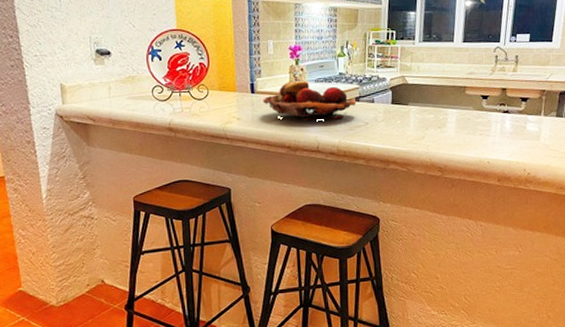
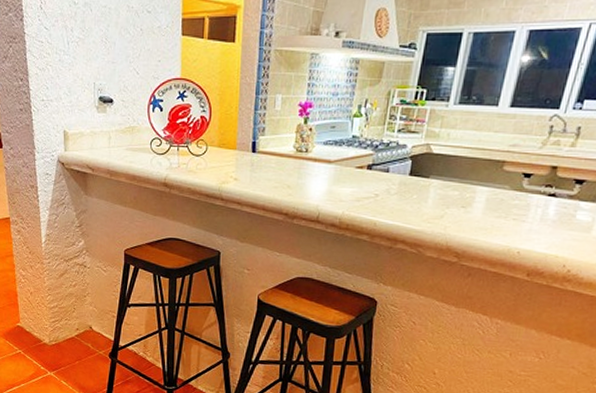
fruit basket: present [263,80,357,121] -> none [264,141,368,189]

